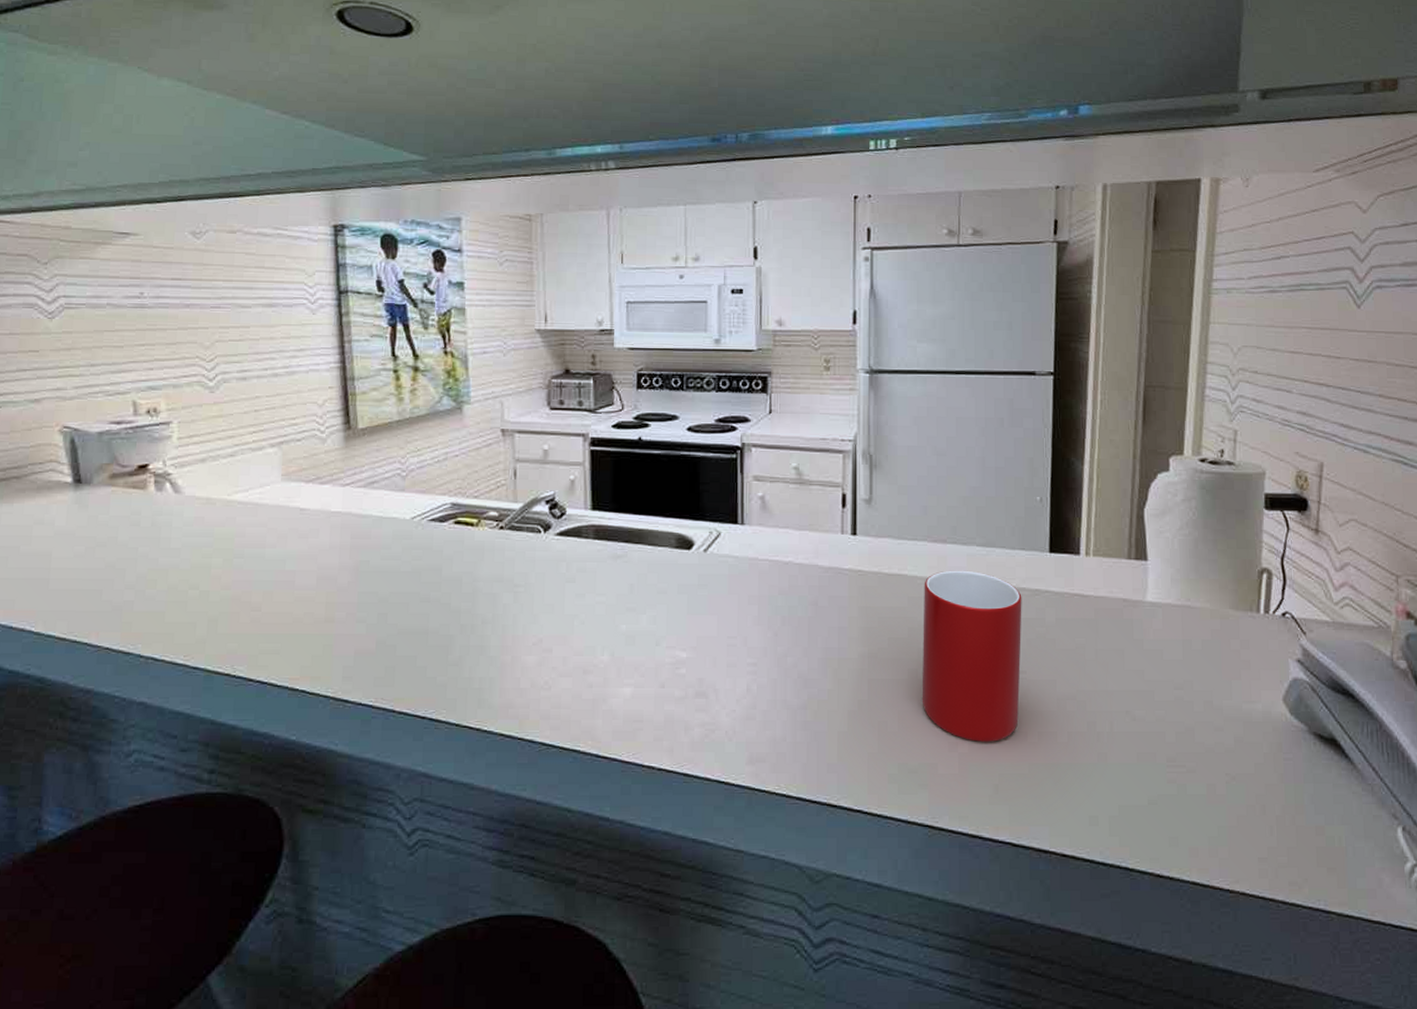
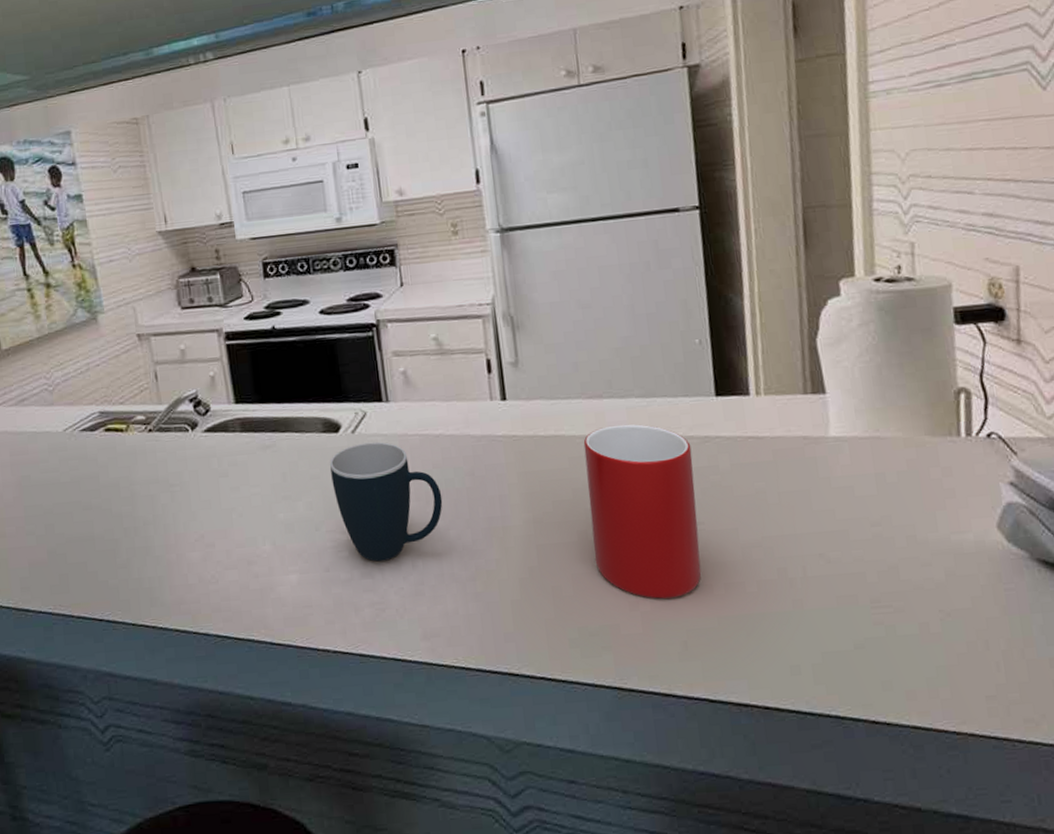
mug: none [678,562,784,682] -> present [330,442,443,562]

